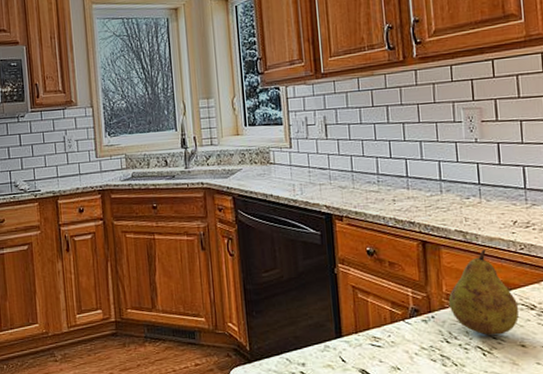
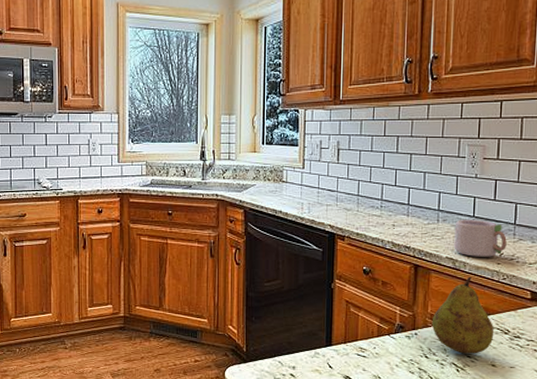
mug: none [460,186,519,228] -> present [454,219,507,257]

